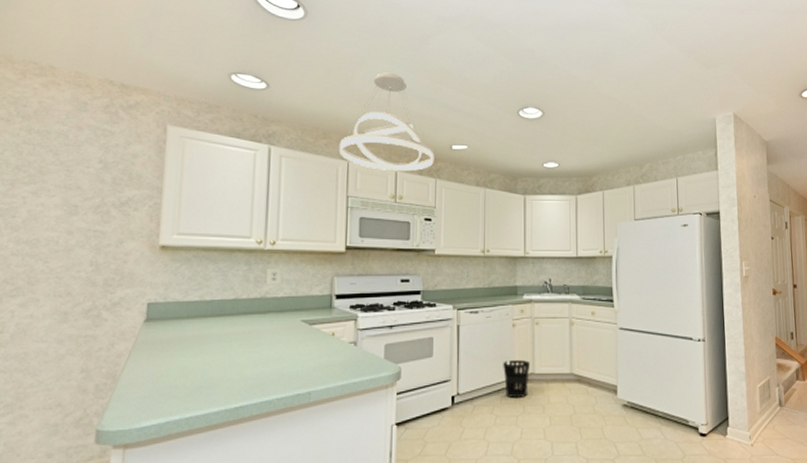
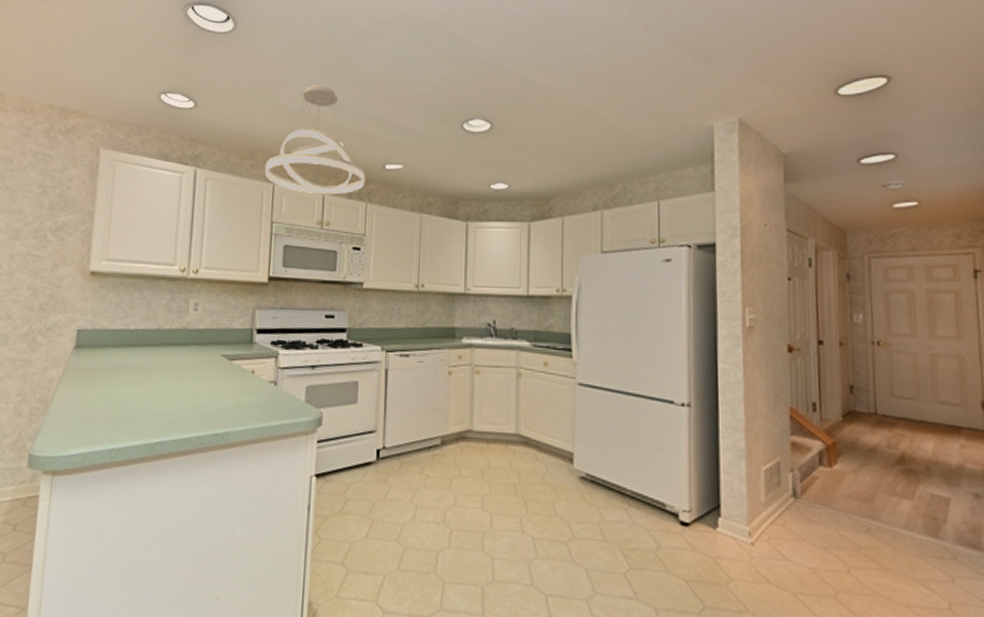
wastebasket: present [503,359,531,399] -> none [436,412,469,459]

